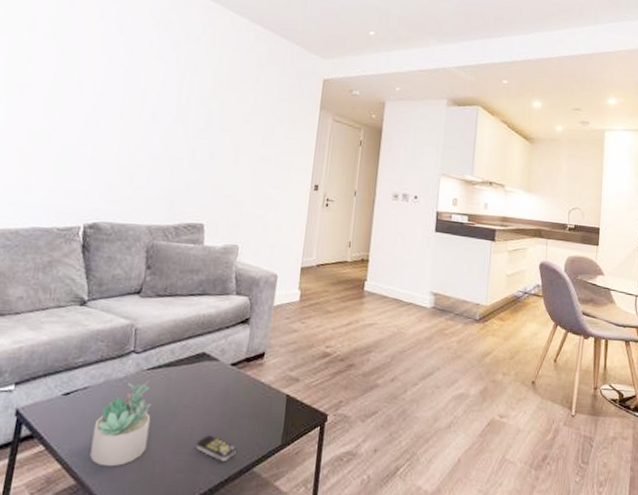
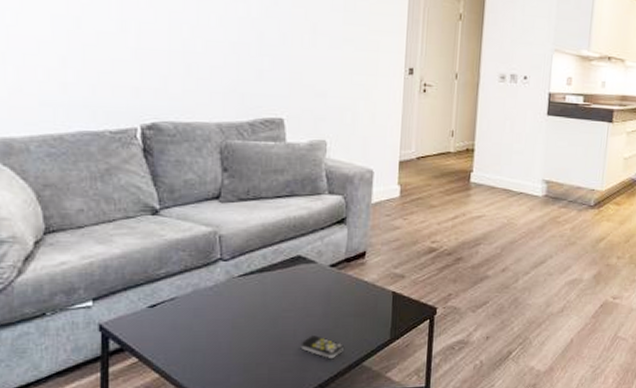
succulent plant: present [89,379,151,467] -> none [188,286,249,372]

